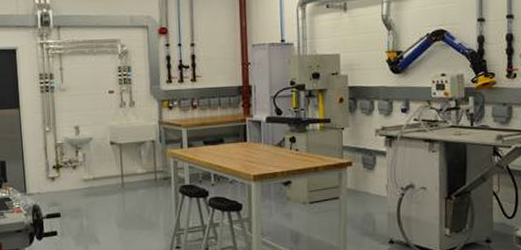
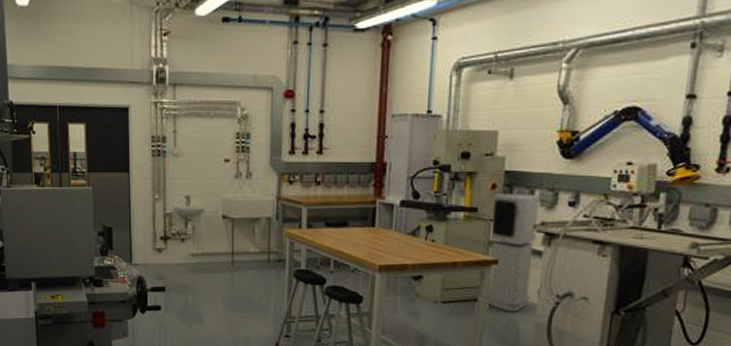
air purifier: none [342,104,380,206] -> present [486,193,541,312]

